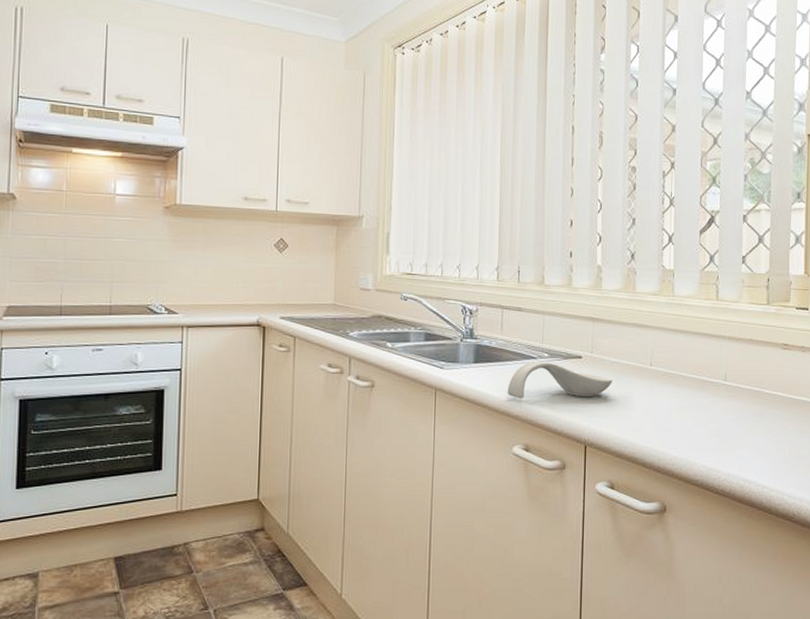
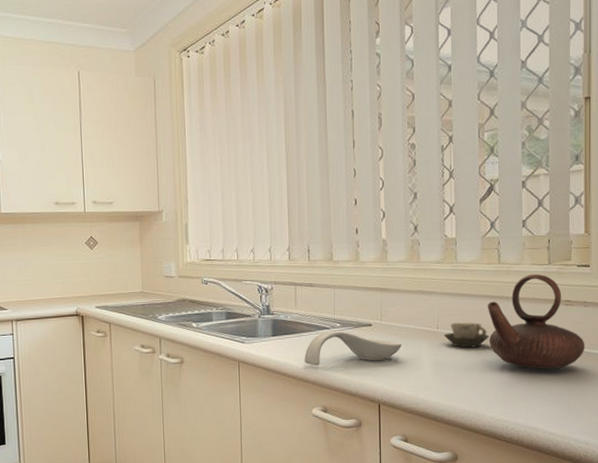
cup: none [656,360,704,389] -> present [443,322,489,348]
teapot: none [703,313,802,417] -> present [487,273,585,369]

